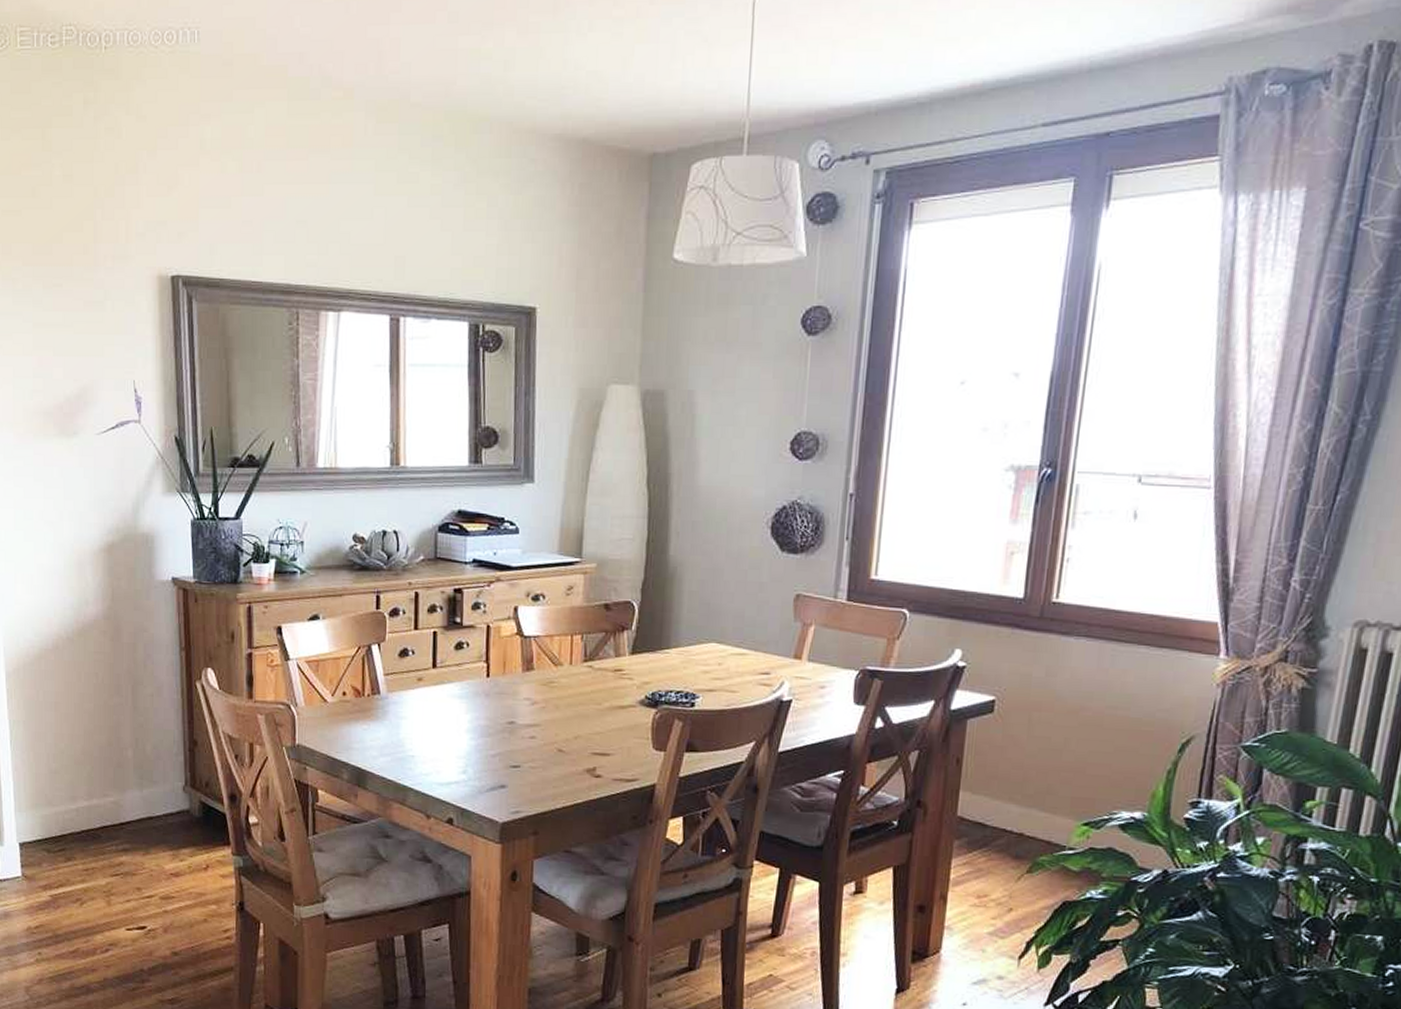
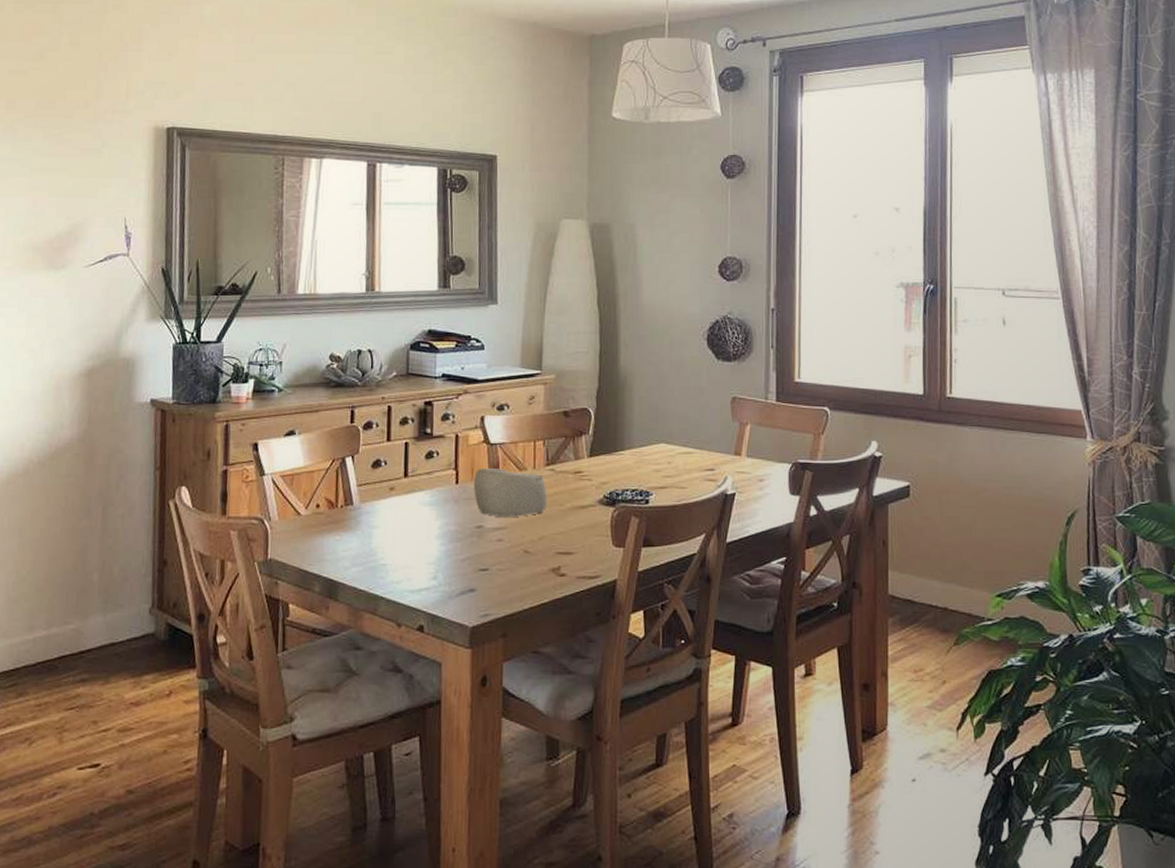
decorative bowl: none [506,662,584,715] -> present [474,468,547,518]

